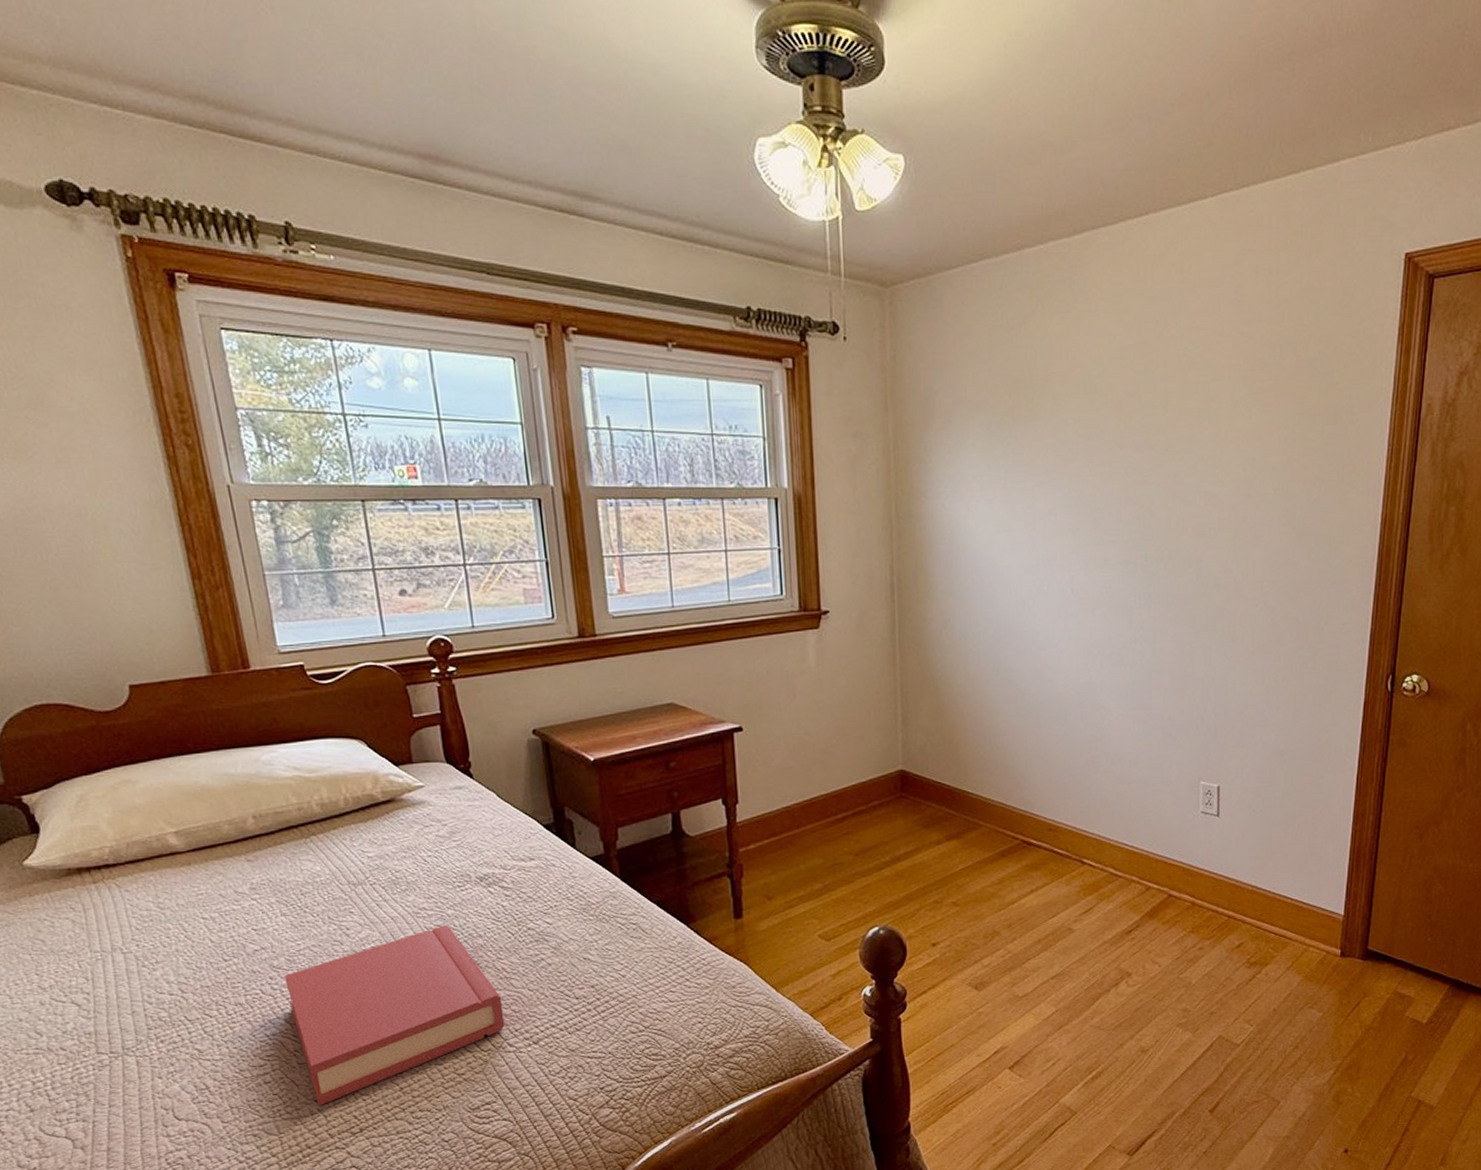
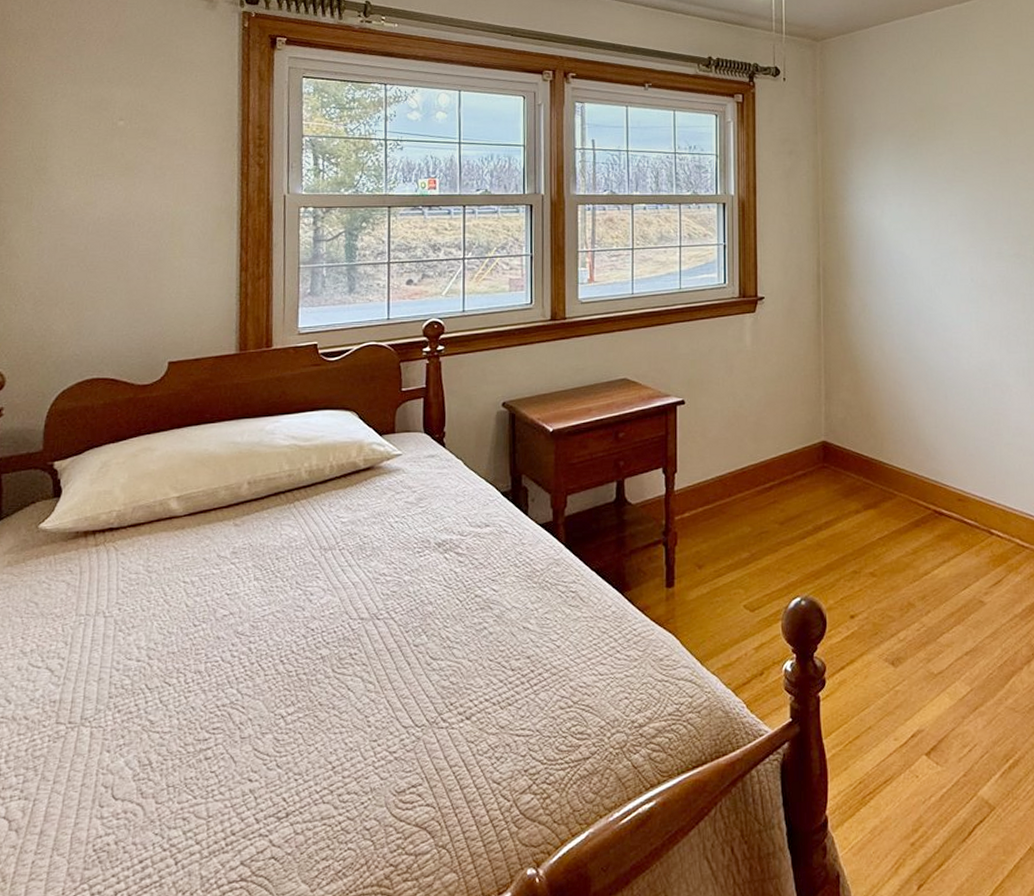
hardback book: present [284,925,505,1106] -> none [244,591,442,786]

